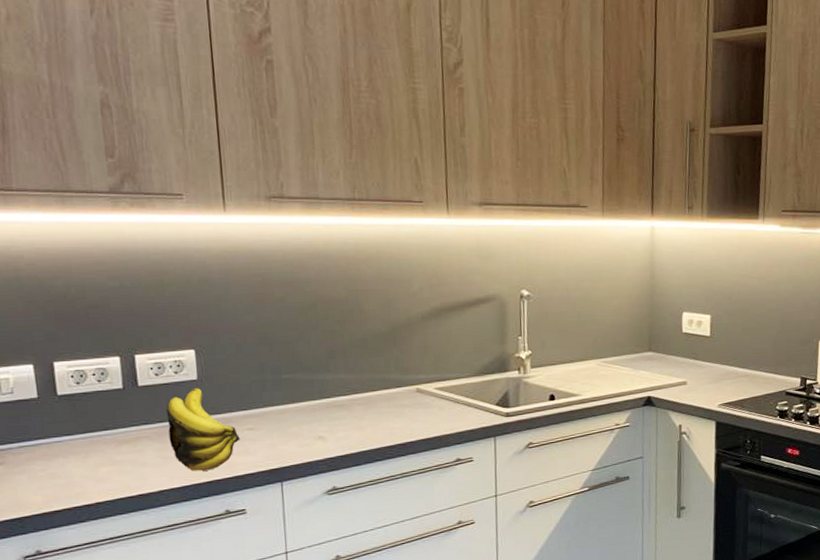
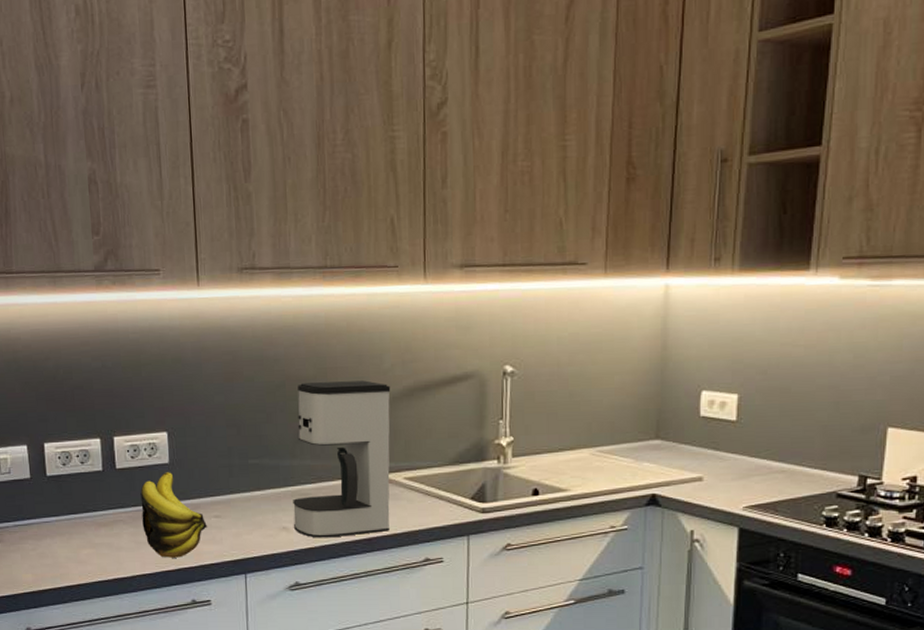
coffee maker: none [328,302,423,445] -> present [293,380,391,538]

